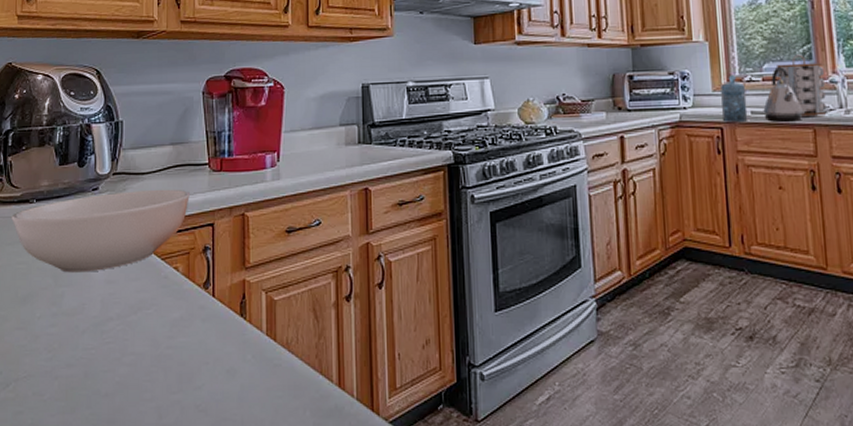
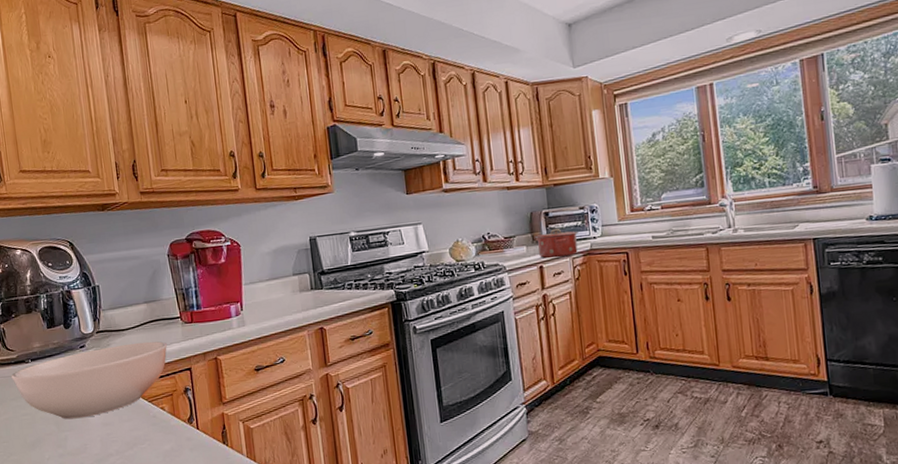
casserole: none [616,94,666,128] -> present [535,228,578,259]
canister: present [719,75,748,123] -> none [624,205,650,248]
kettle: present [763,66,803,123] -> none [662,194,697,245]
spice rack: present [775,54,827,118] -> none [672,183,717,239]

